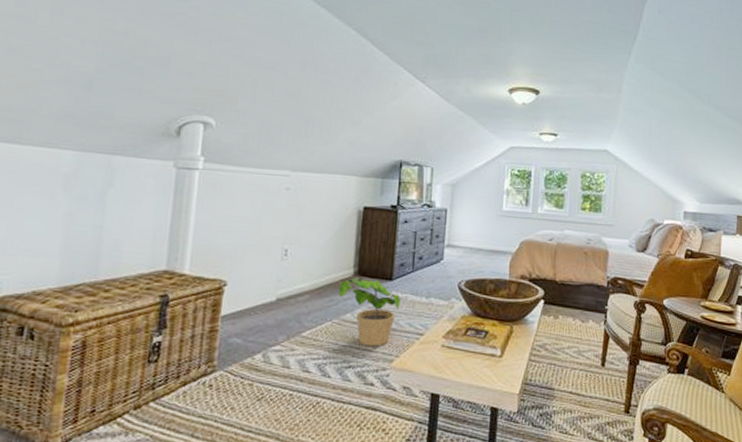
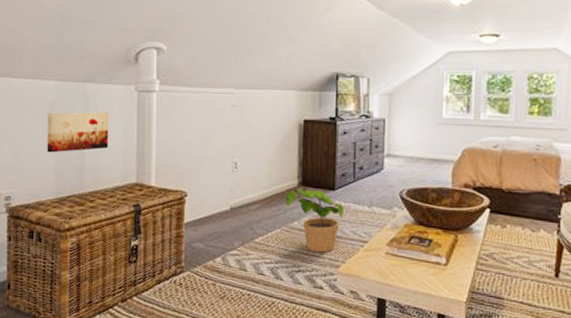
wall art: none [53,186,138,234] -> present [47,112,109,153]

